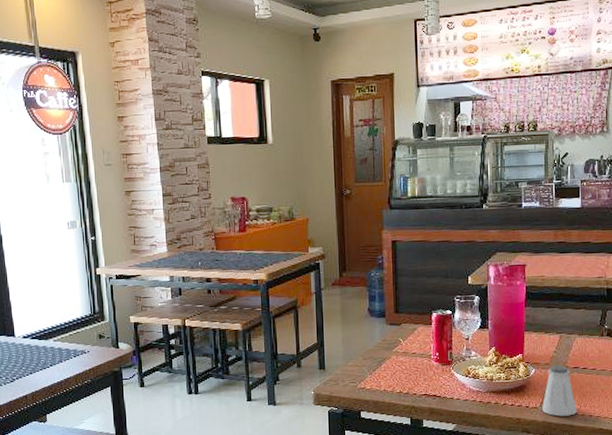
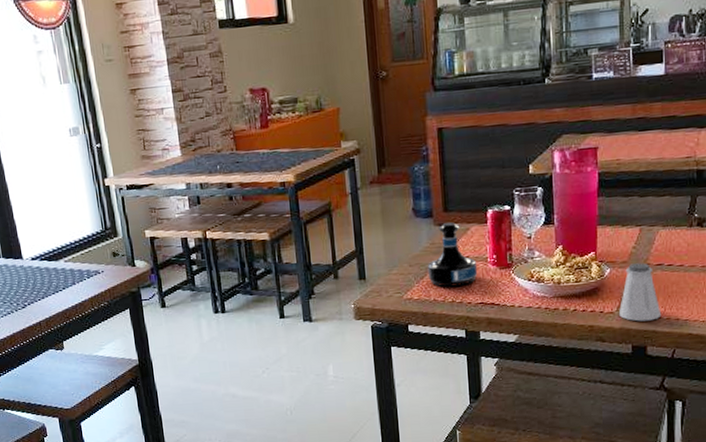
tequila bottle: none [379,323,423,379] -> present [427,222,478,287]

